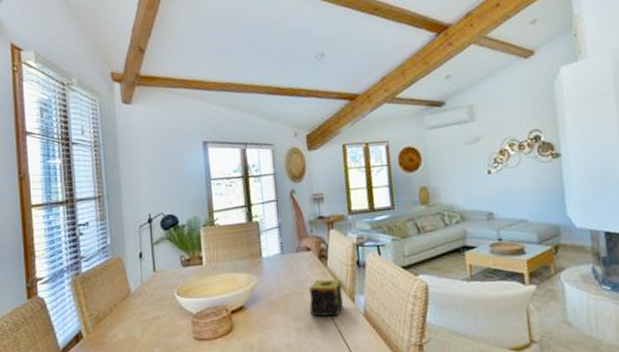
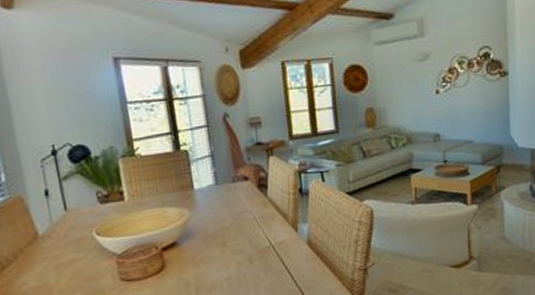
candle: present [308,279,344,317] -> none [247,208,286,249]

